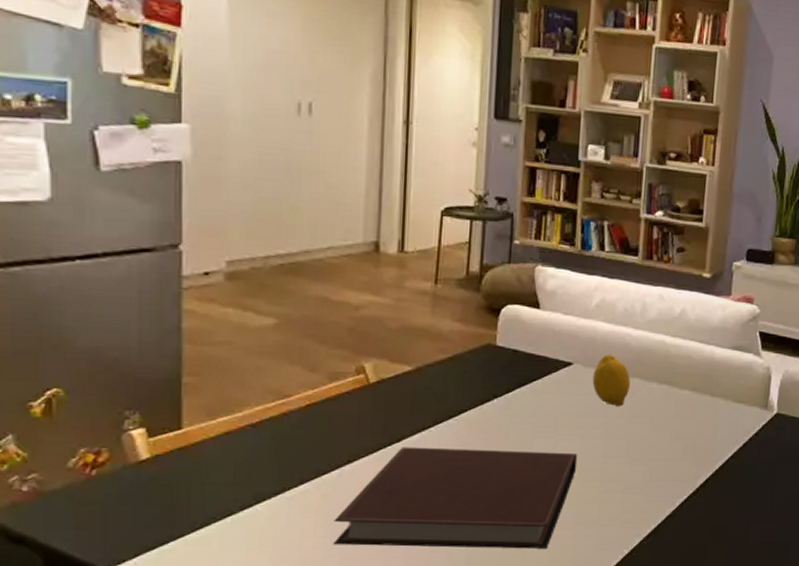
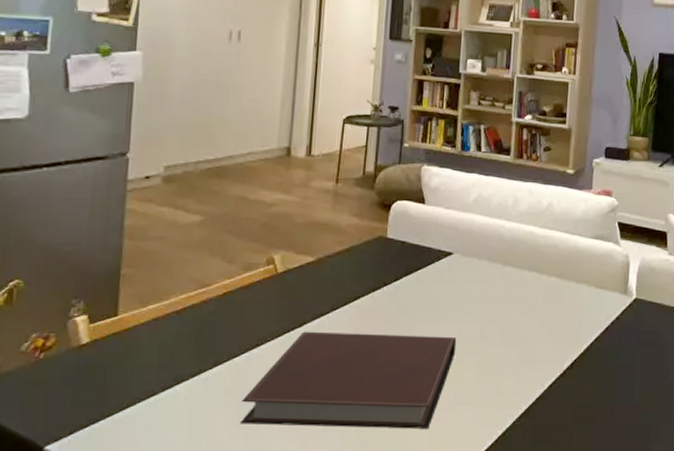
fruit: present [592,354,630,406] -> none [470,244,504,292]

